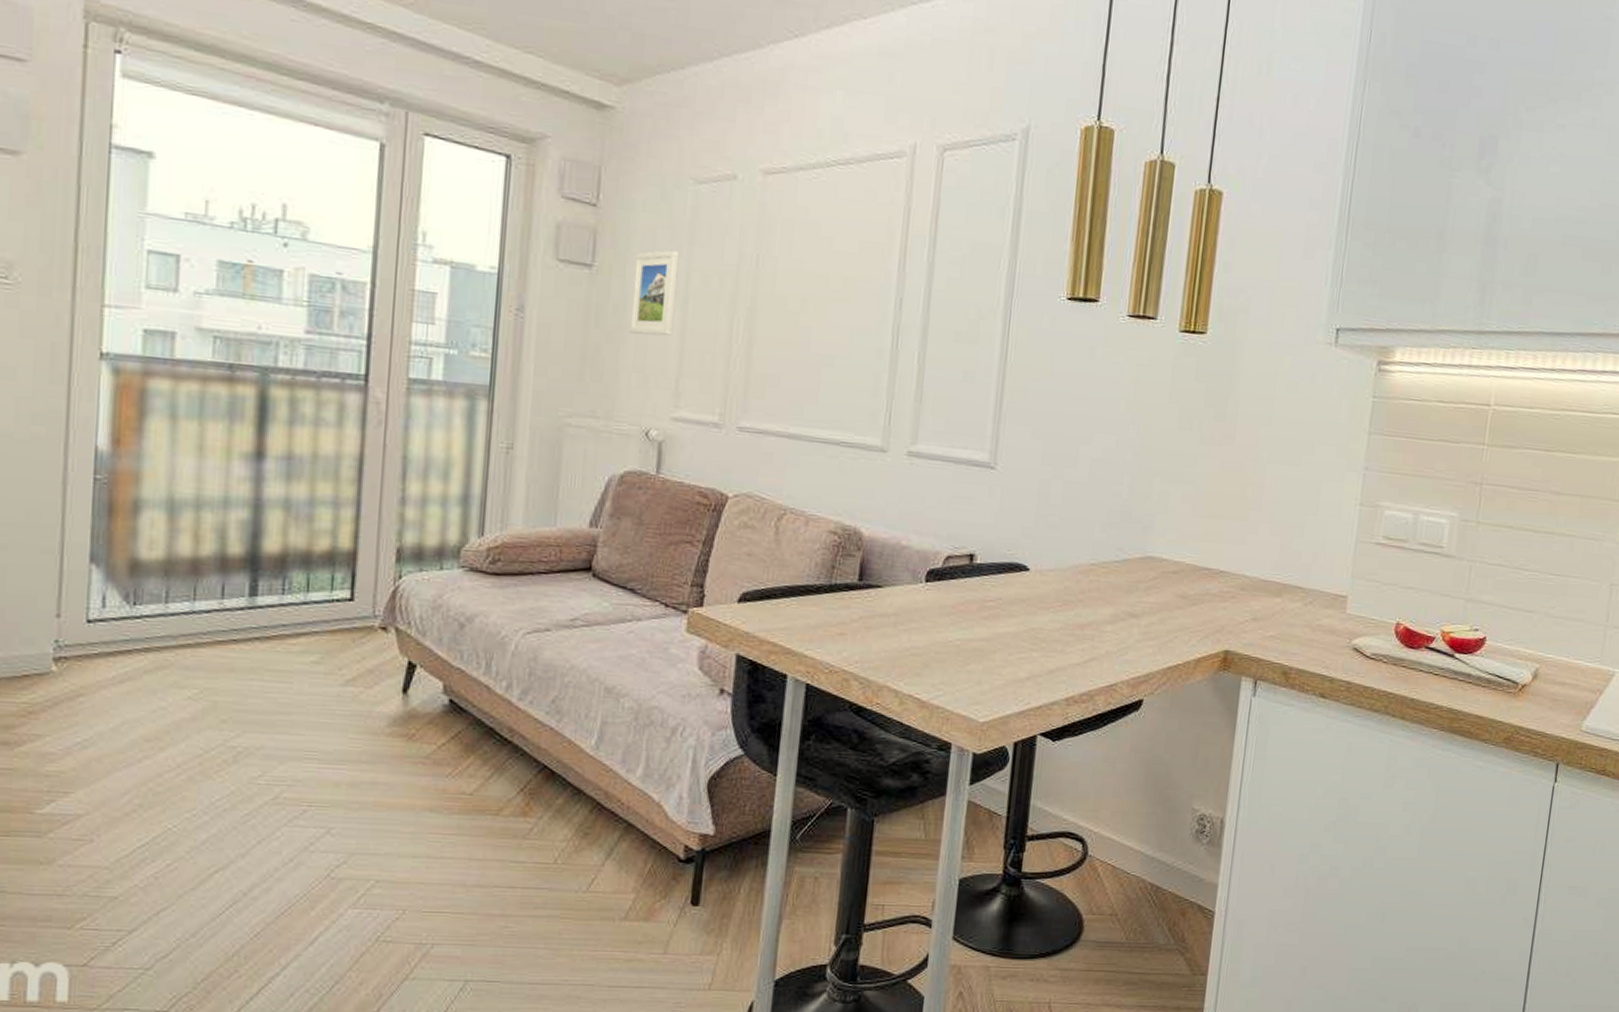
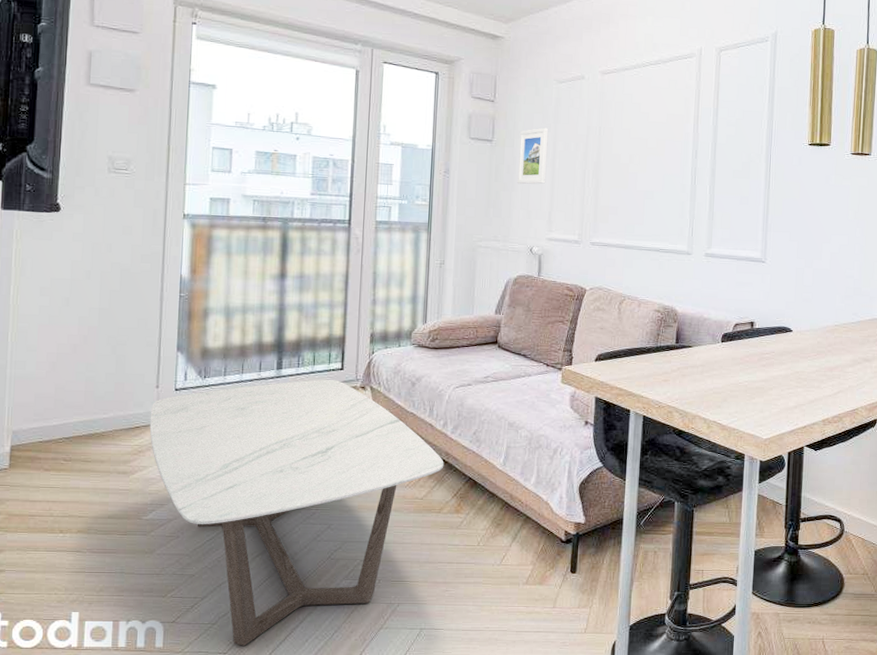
coffee table: none [45,613,506,1001] -> present [149,379,444,646]

